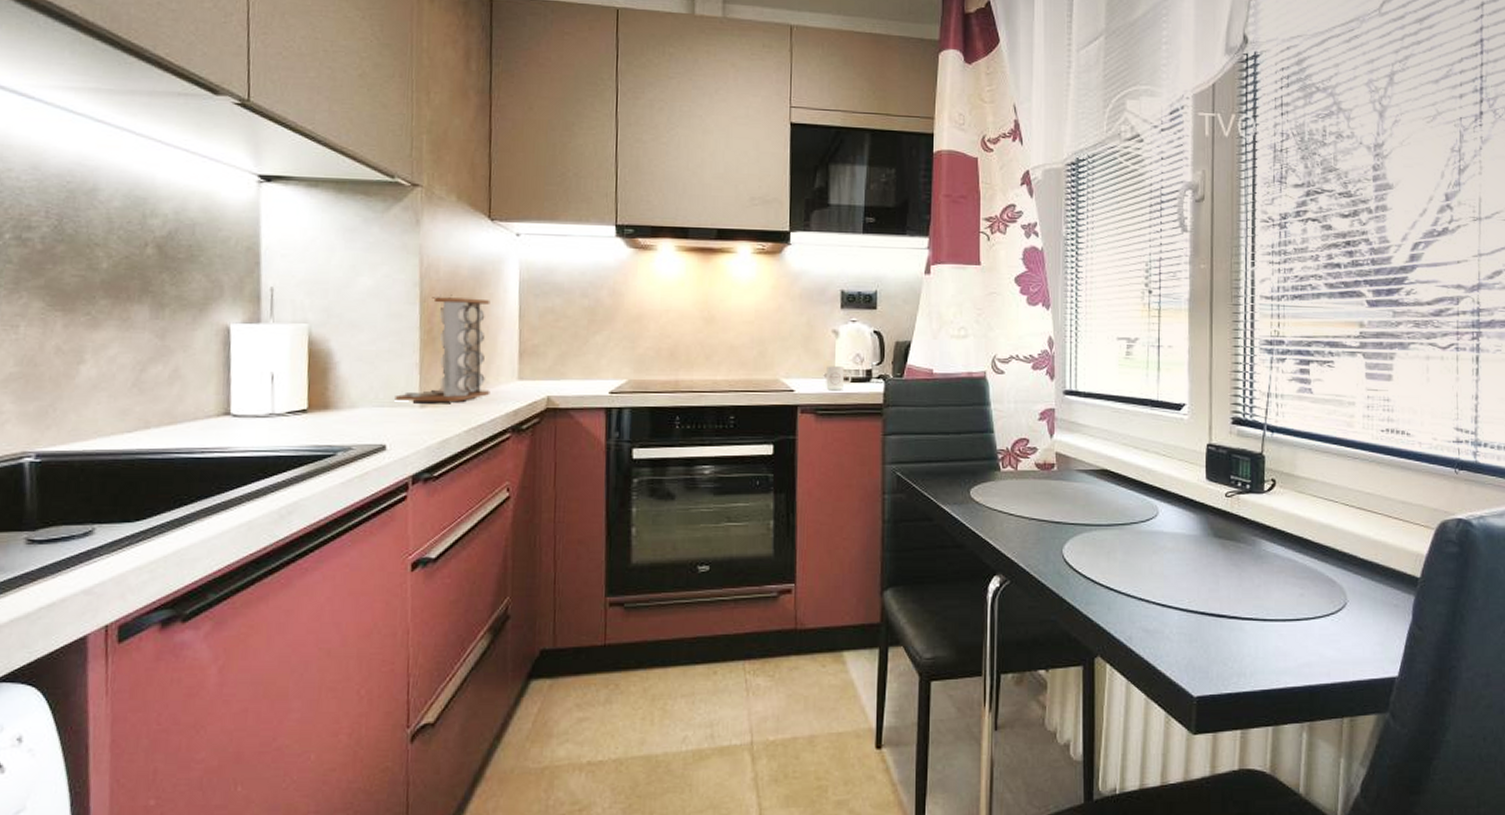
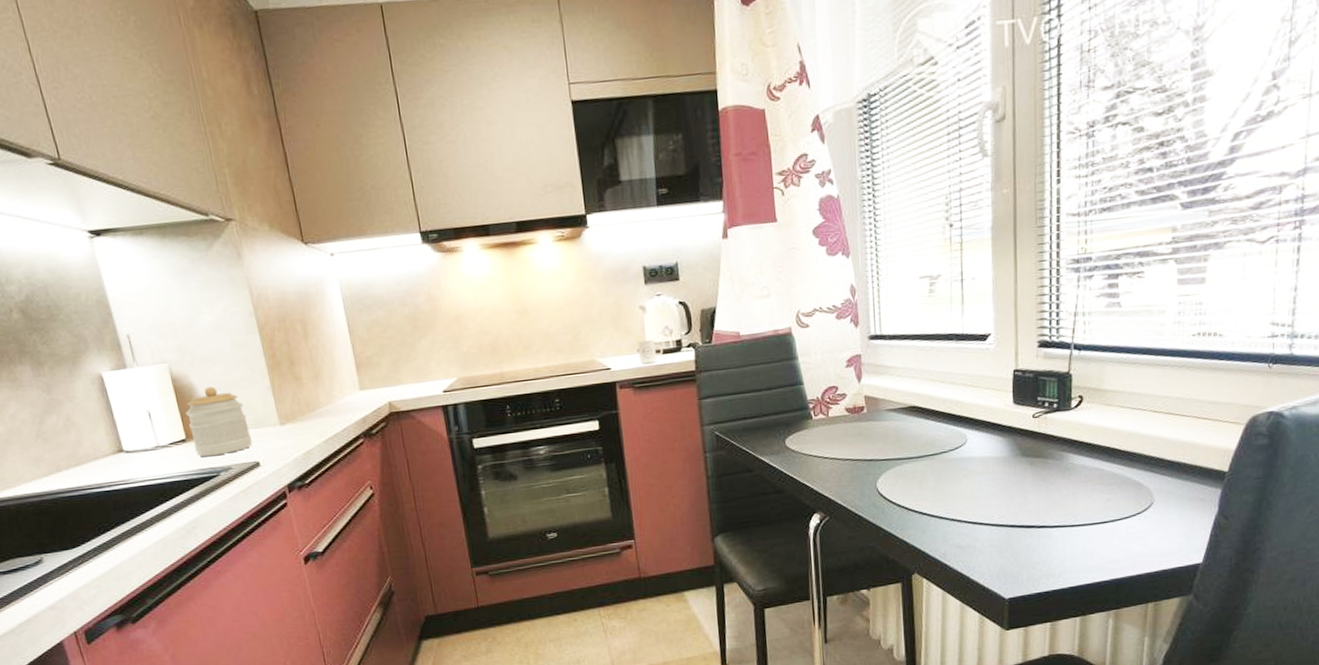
jar: none [314,355,384,432] -> present [185,386,253,457]
spice rack: present [395,294,491,404] -> none [257,320,338,423]

